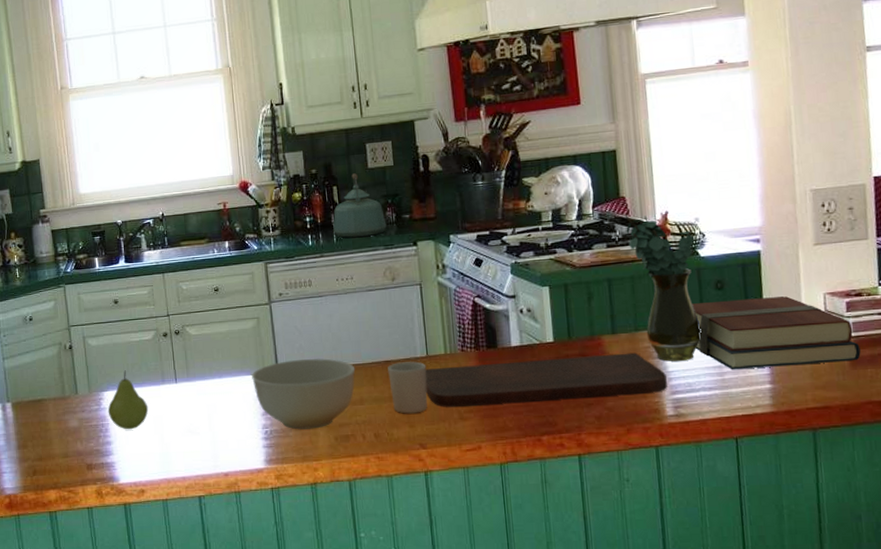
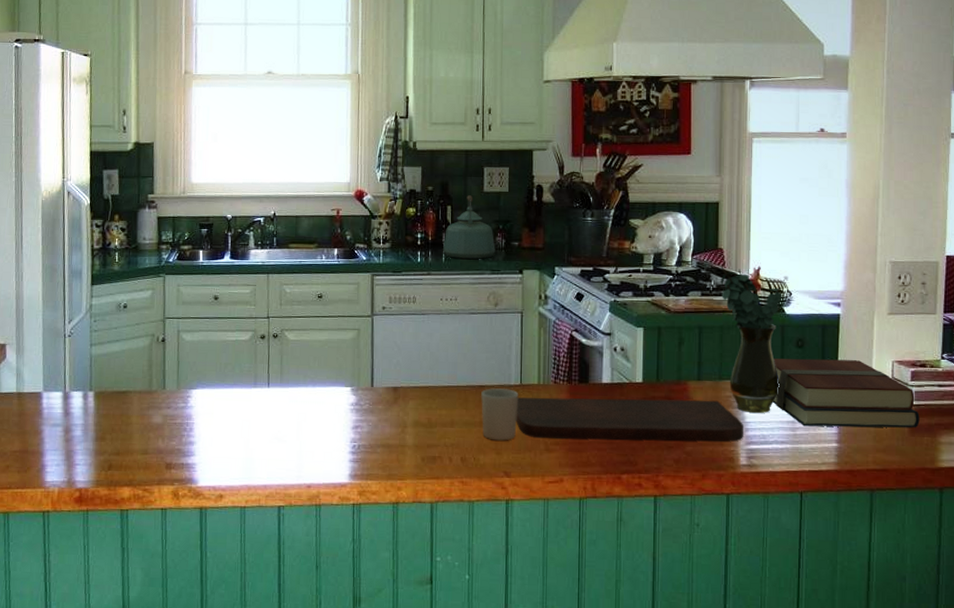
fruit: present [107,370,149,430] -> none [194,369,237,432]
bowl: present [252,358,356,430] -> none [346,376,450,447]

